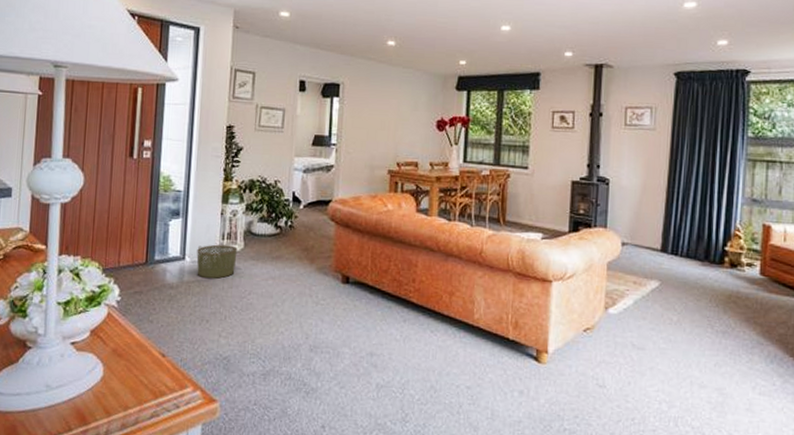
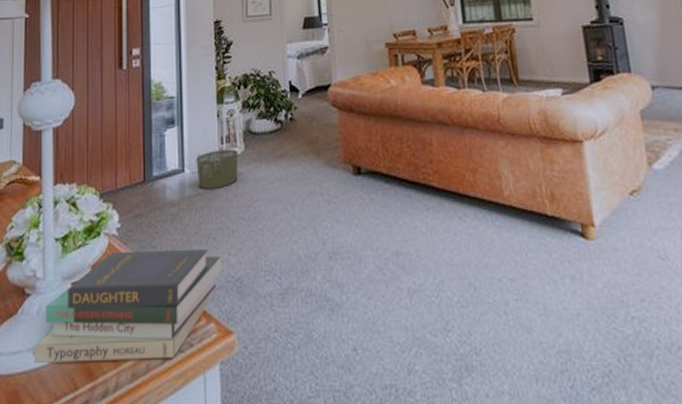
books: none [31,320,213,415] -> present [33,249,222,363]

